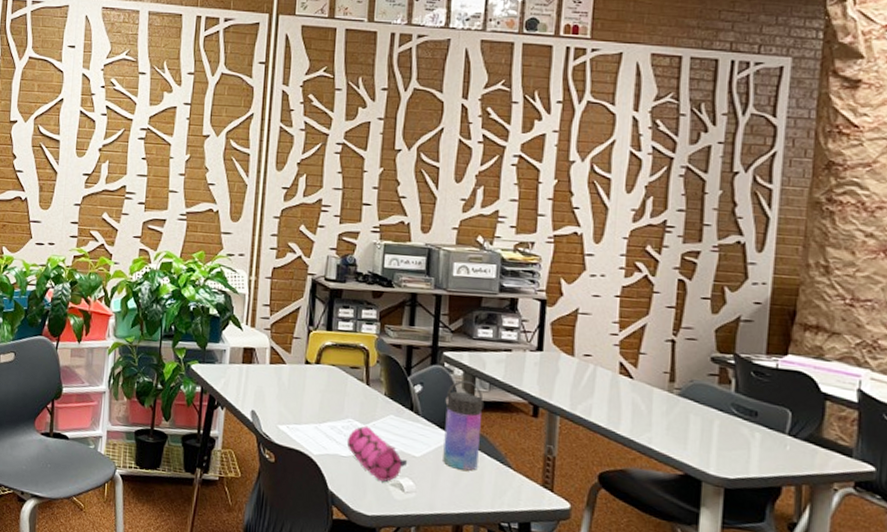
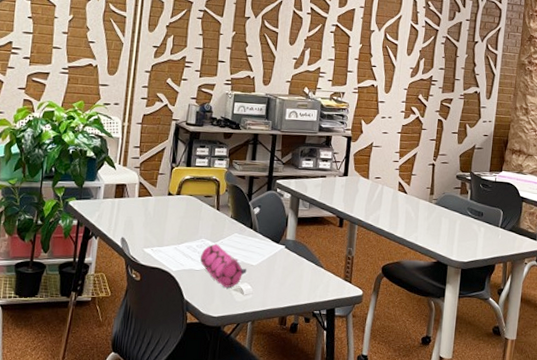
water bottle: present [443,380,485,471] -> none [273,201,306,273]

